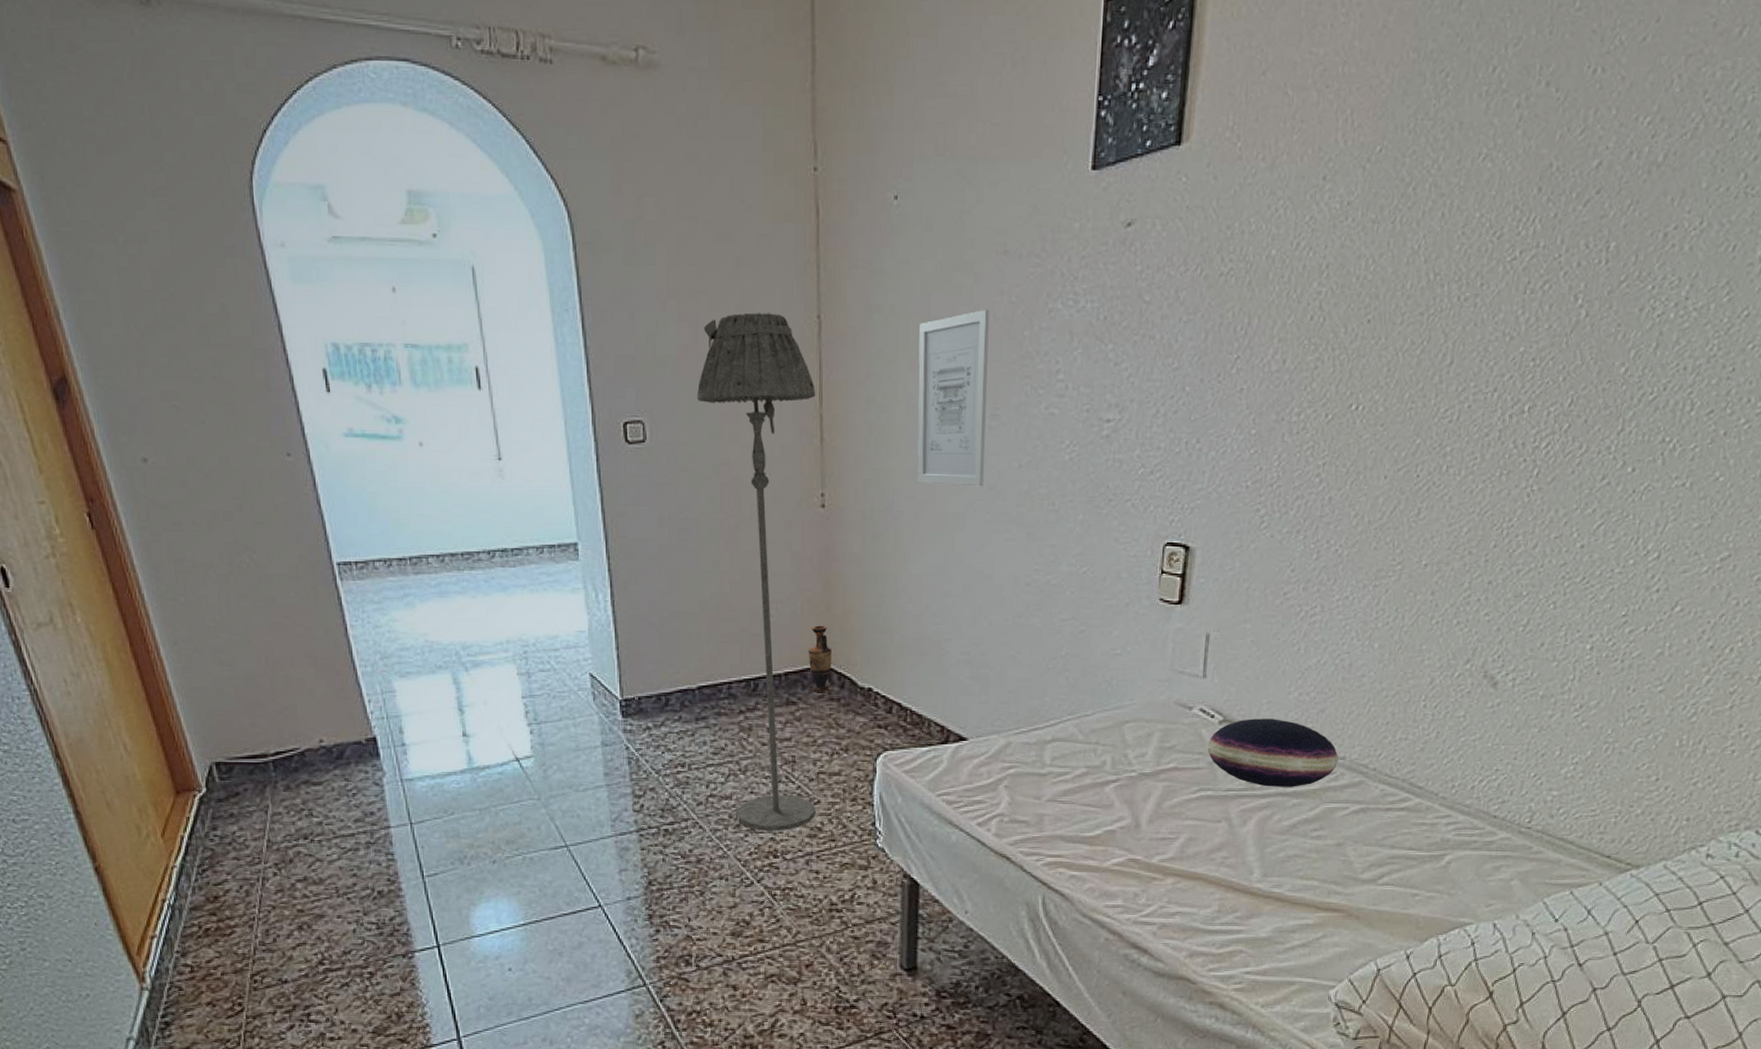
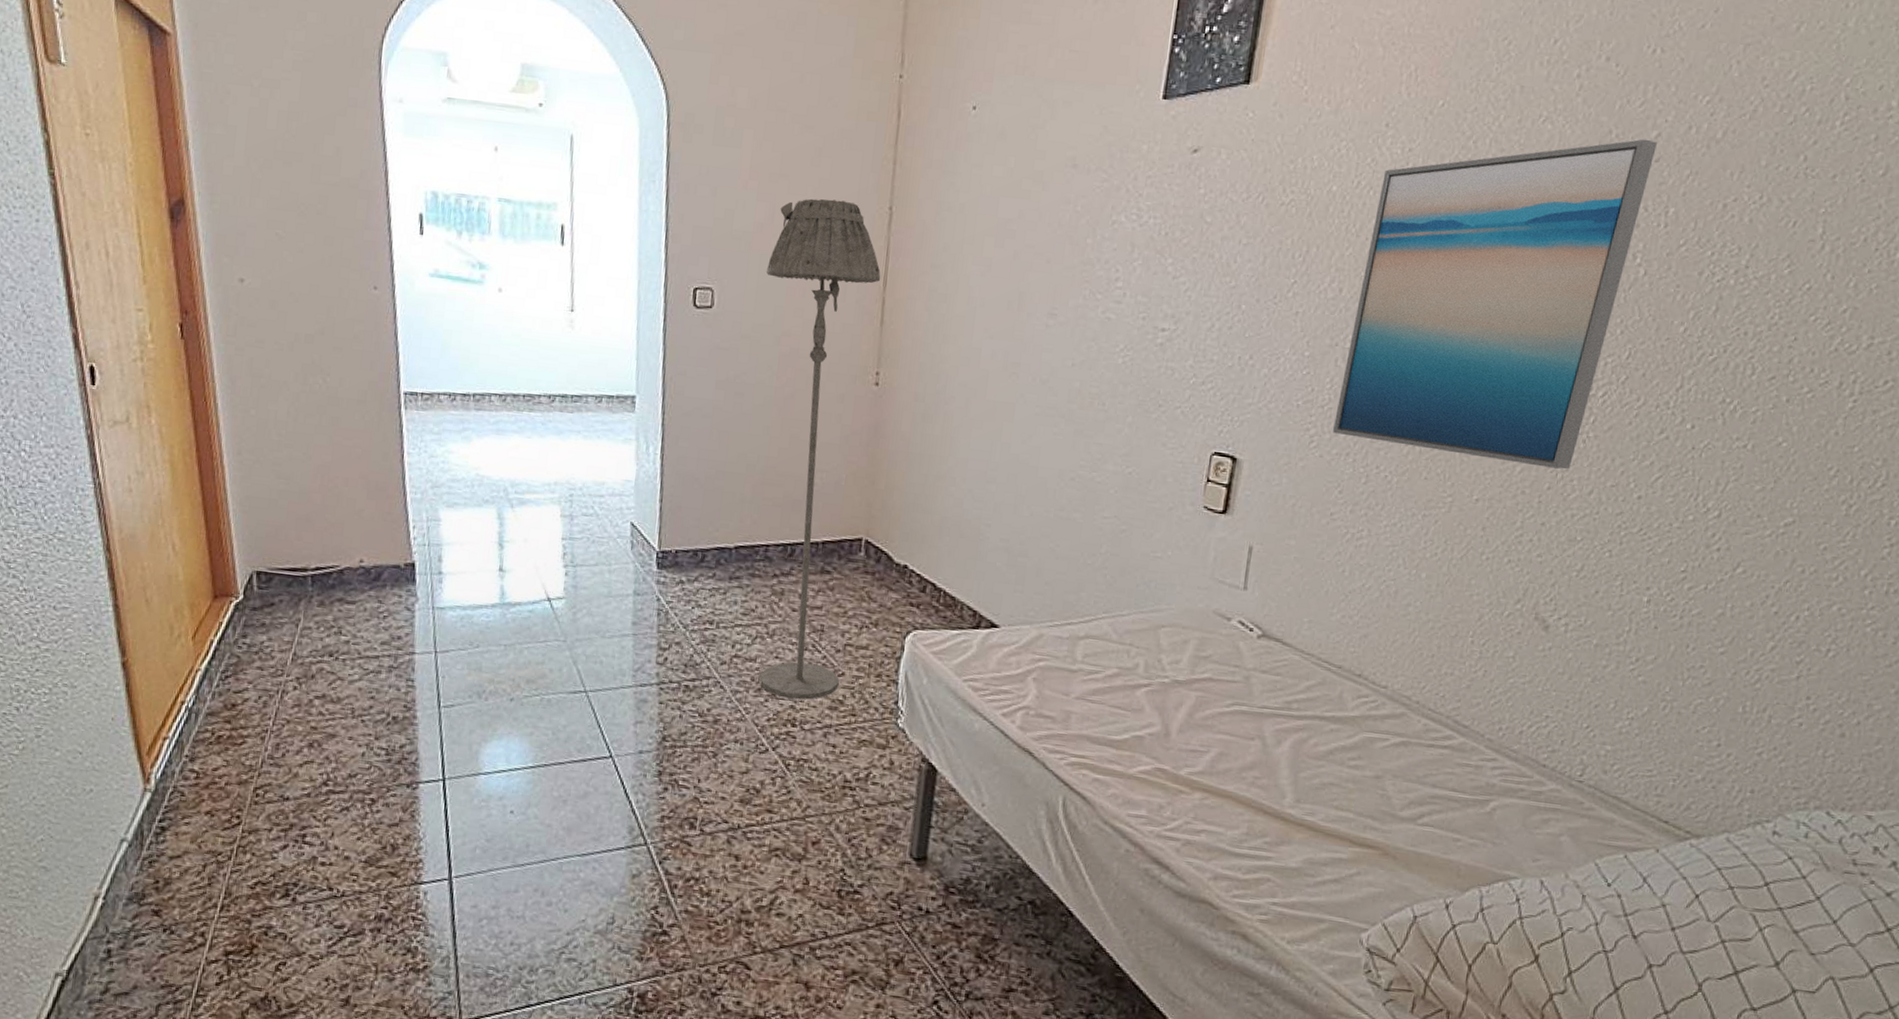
vase: present [808,625,832,692] -> none [847,498,872,565]
wall art: present [917,309,990,487] -> none [971,215,1055,381]
cushion: present [1207,718,1338,787] -> none [1244,636,1380,712]
wall art: none [1282,169,1598,526] -> present [1332,139,1657,469]

